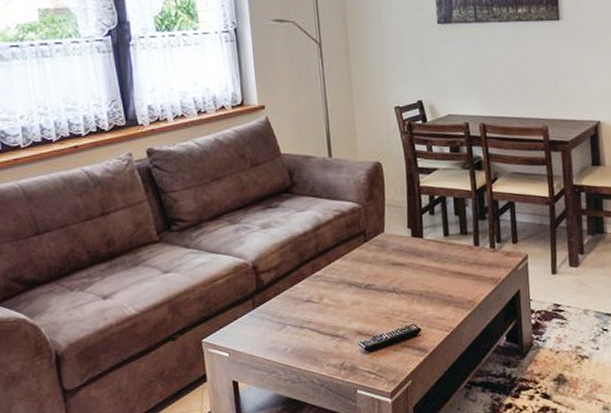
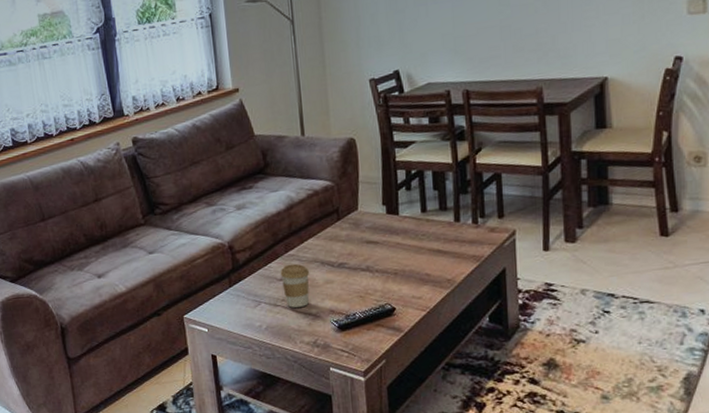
coffee cup: none [306,285,337,330] -> present [280,263,310,308]

